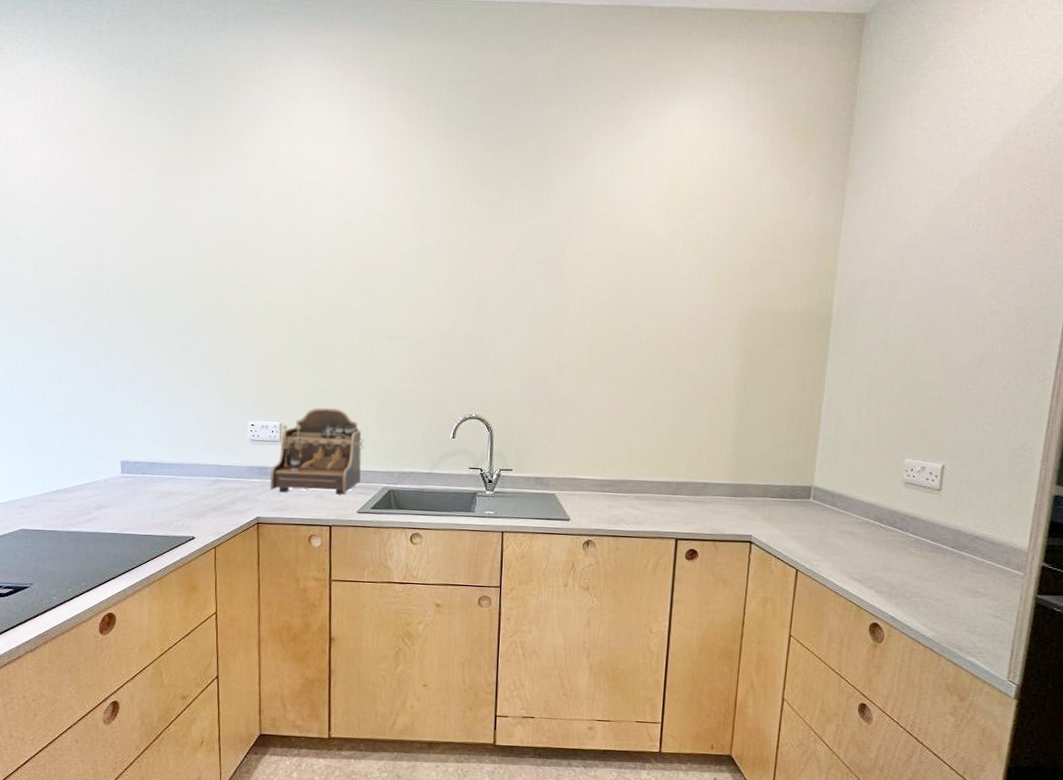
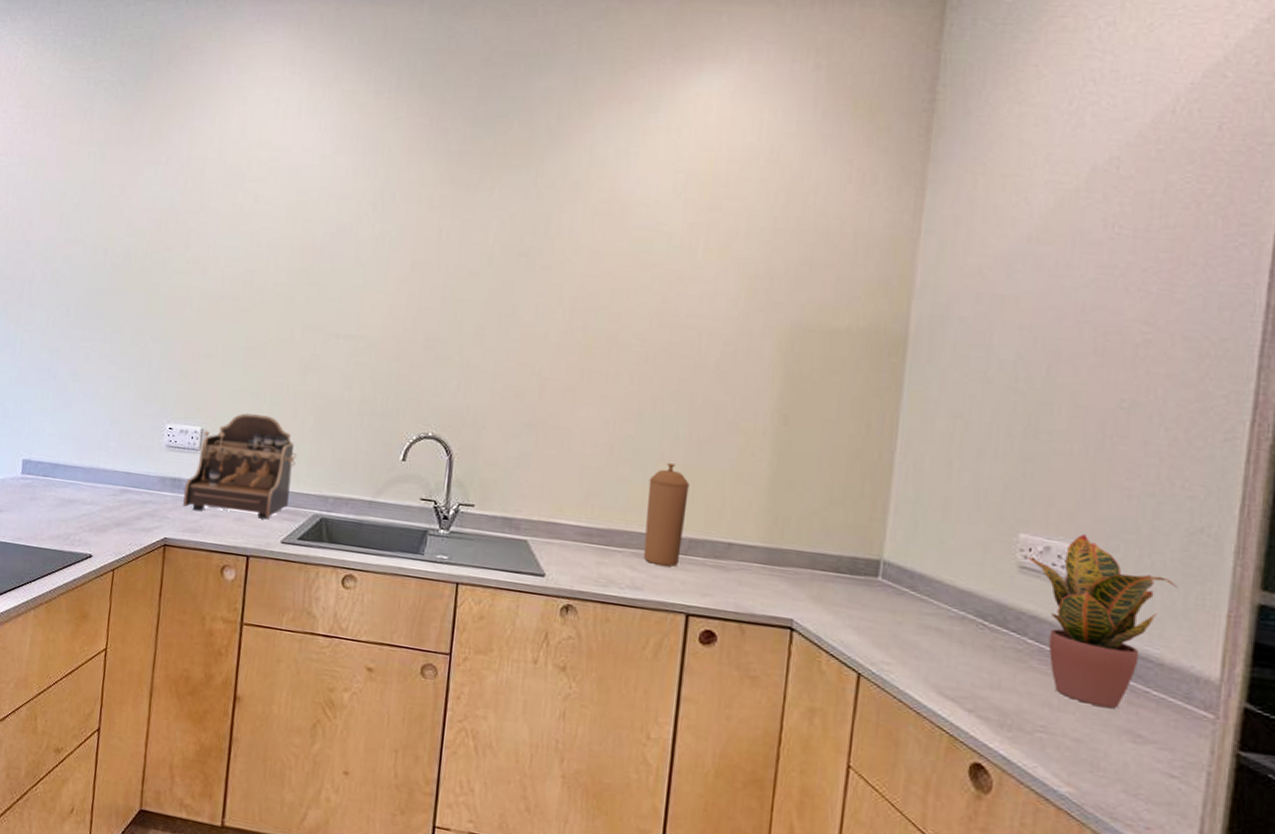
canister: none [643,425,676,504] -> present [643,463,690,567]
potted plant: none [910,456,1006,576] -> present [1027,534,1179,709]

